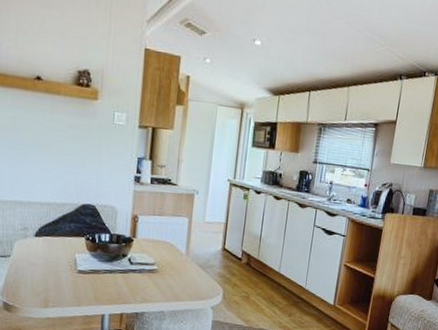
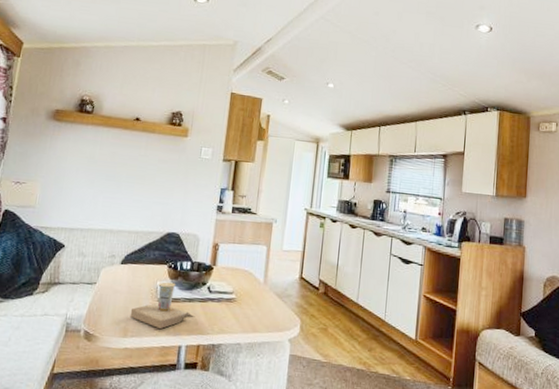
cup: none [49,254,117,299] -> present [129,281,195,329]

